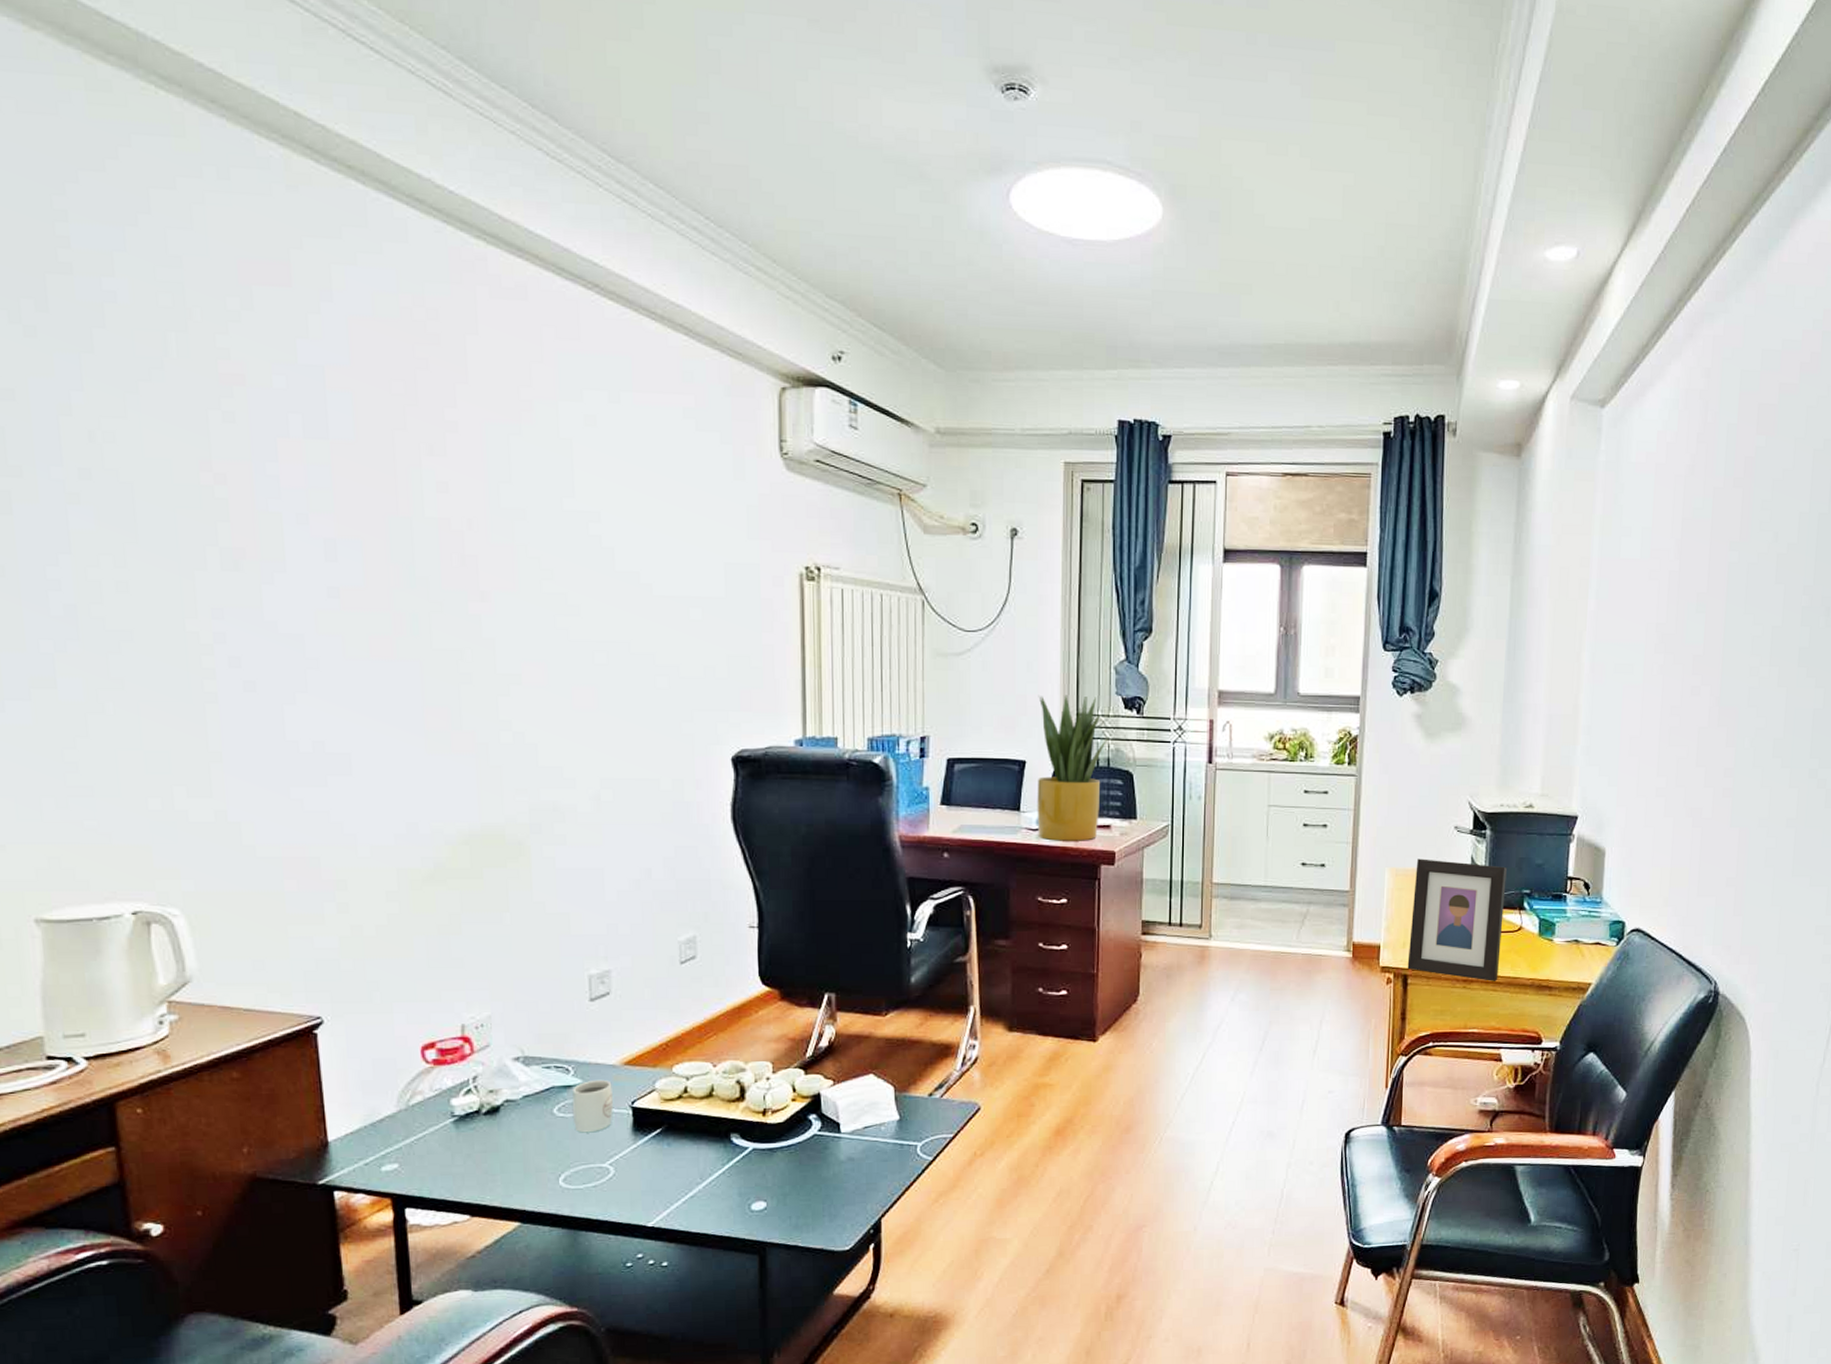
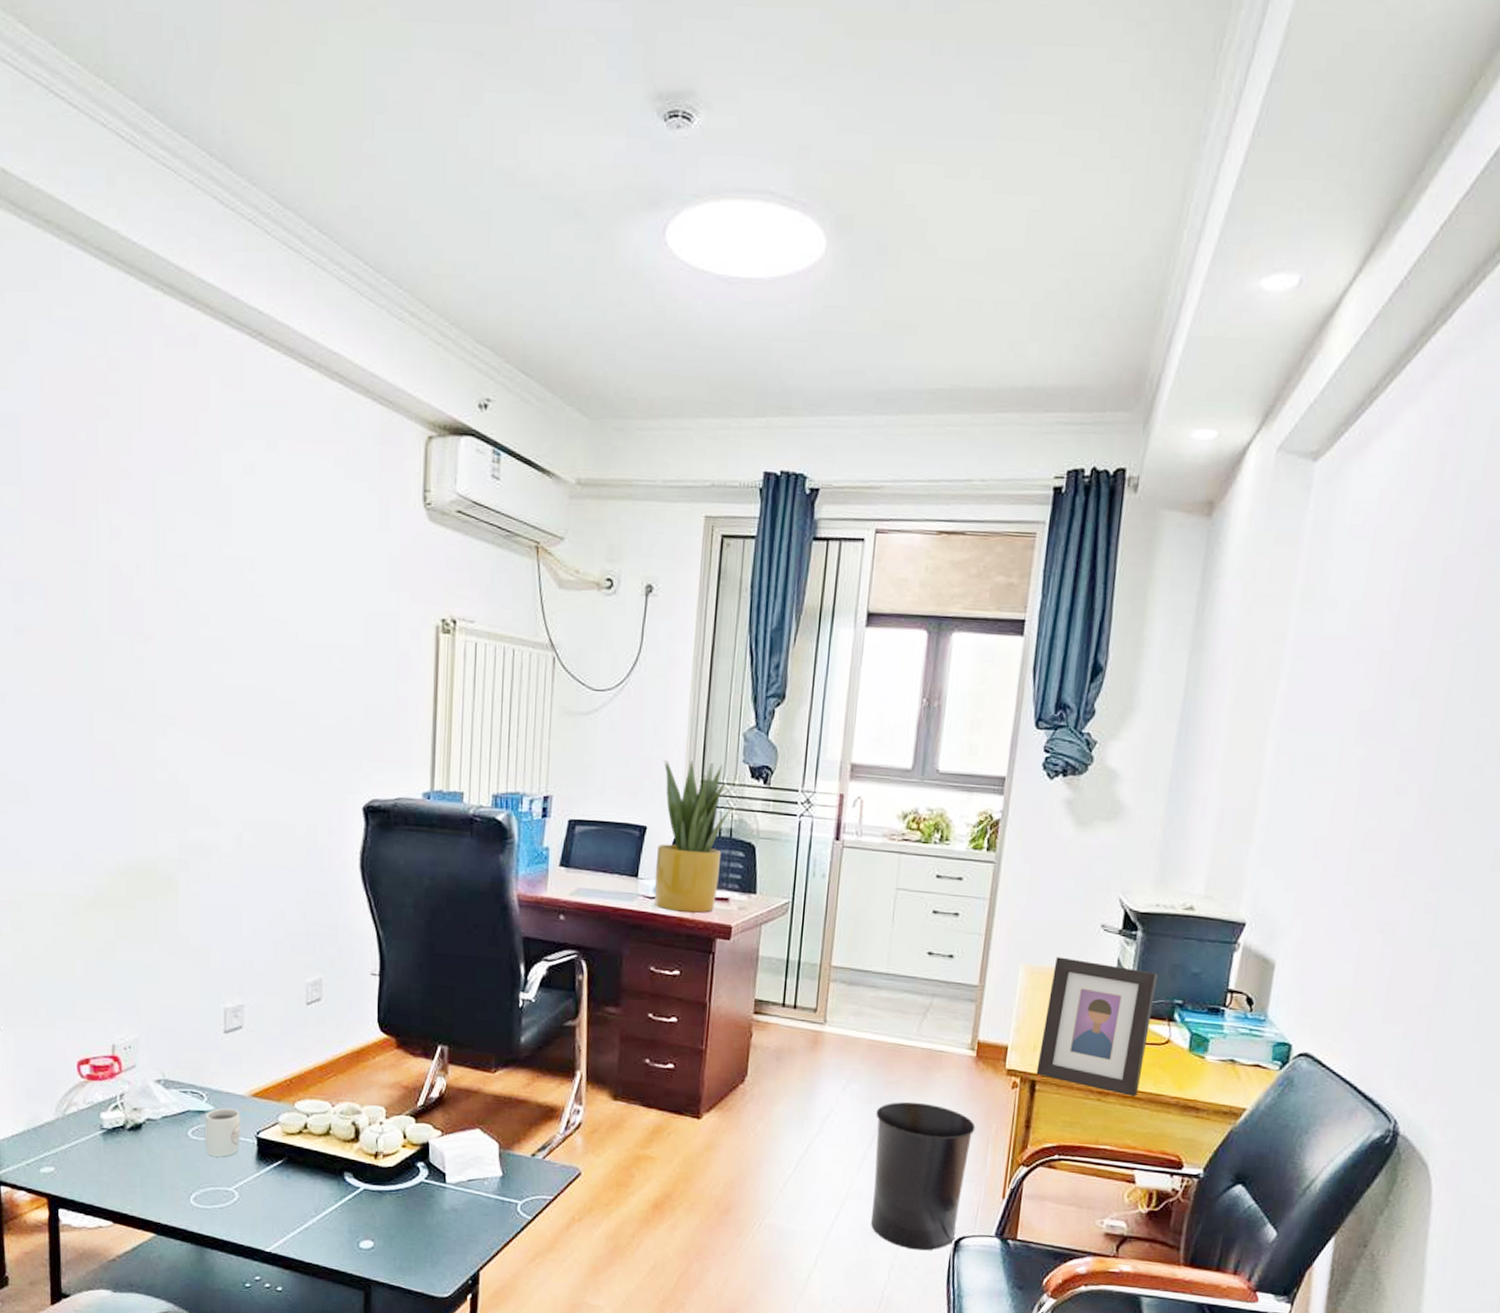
waste bin: none [1264,1005,1357,1146] -> present [871,1101,976,1251]

